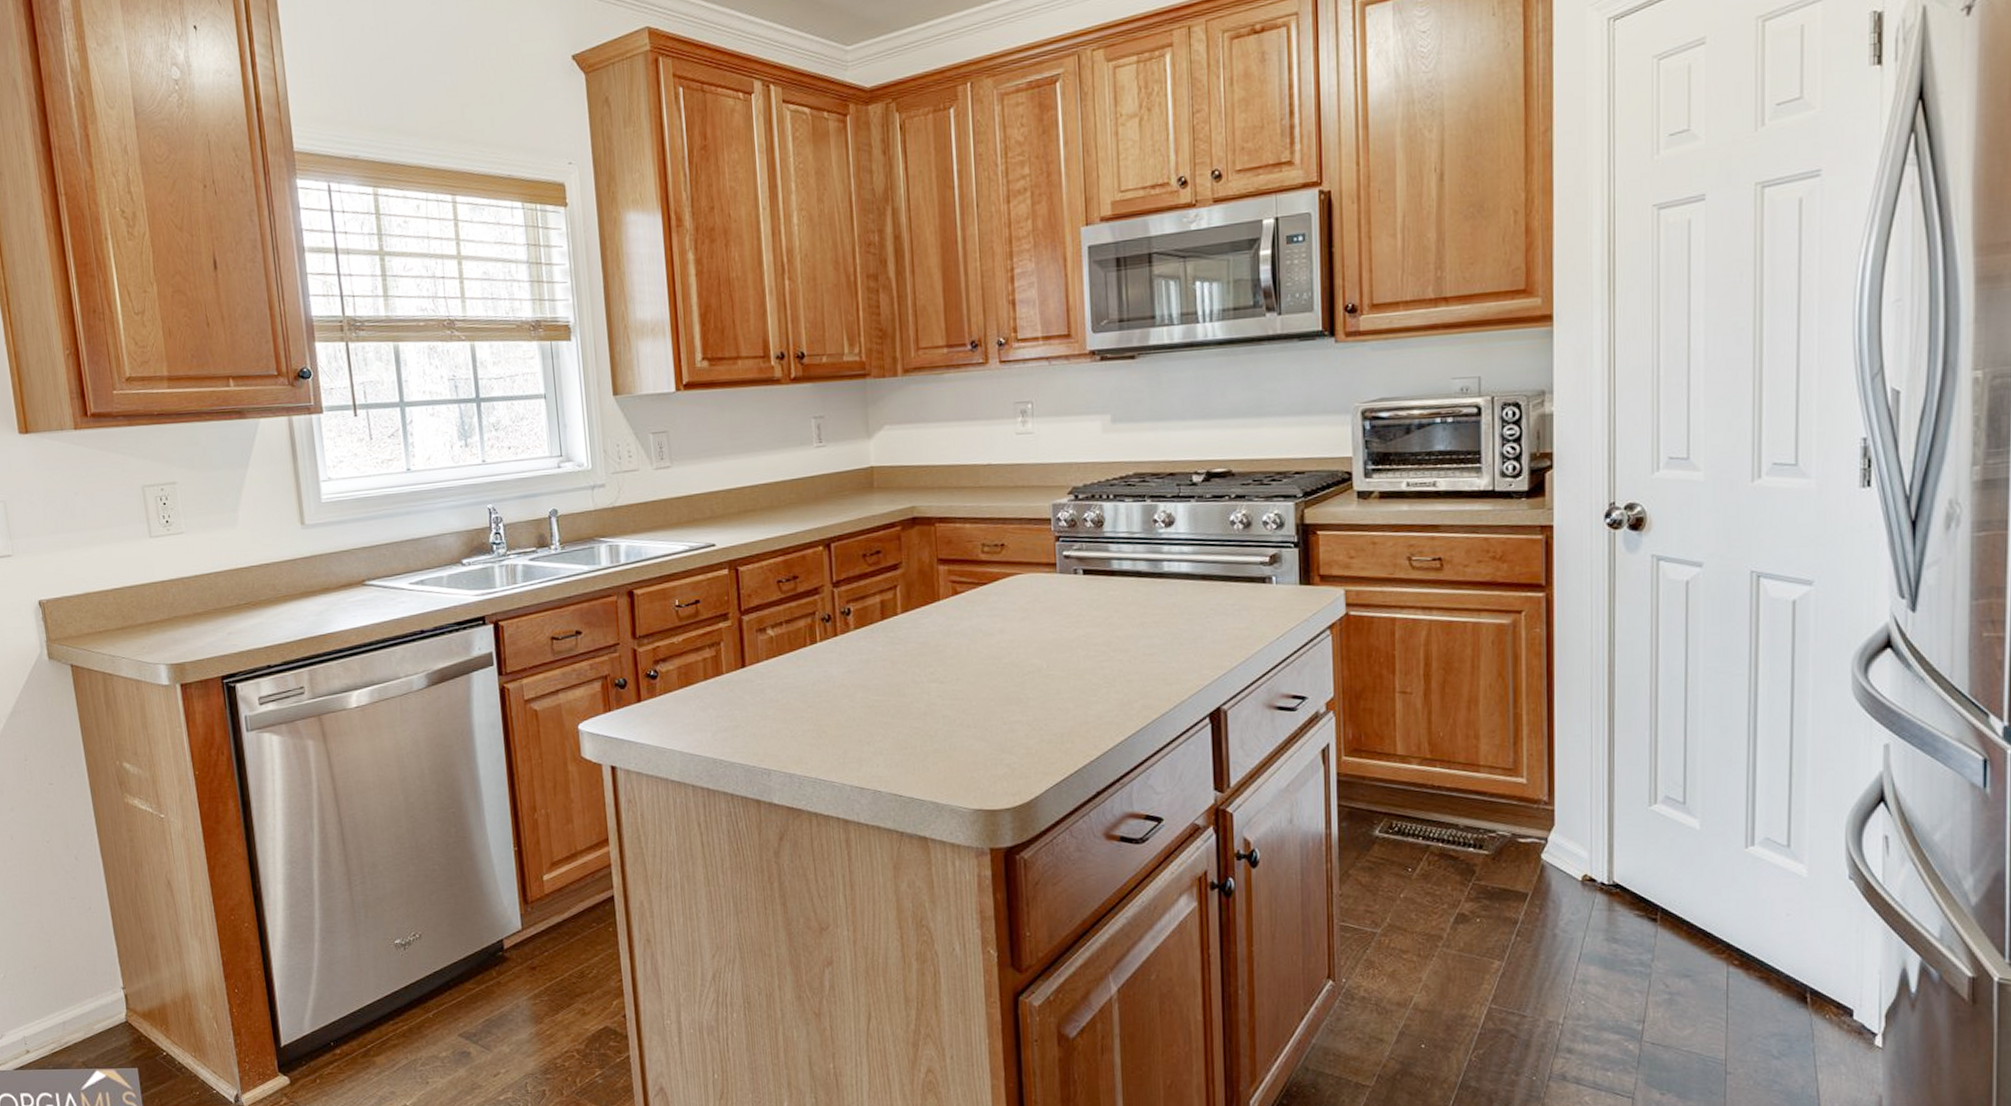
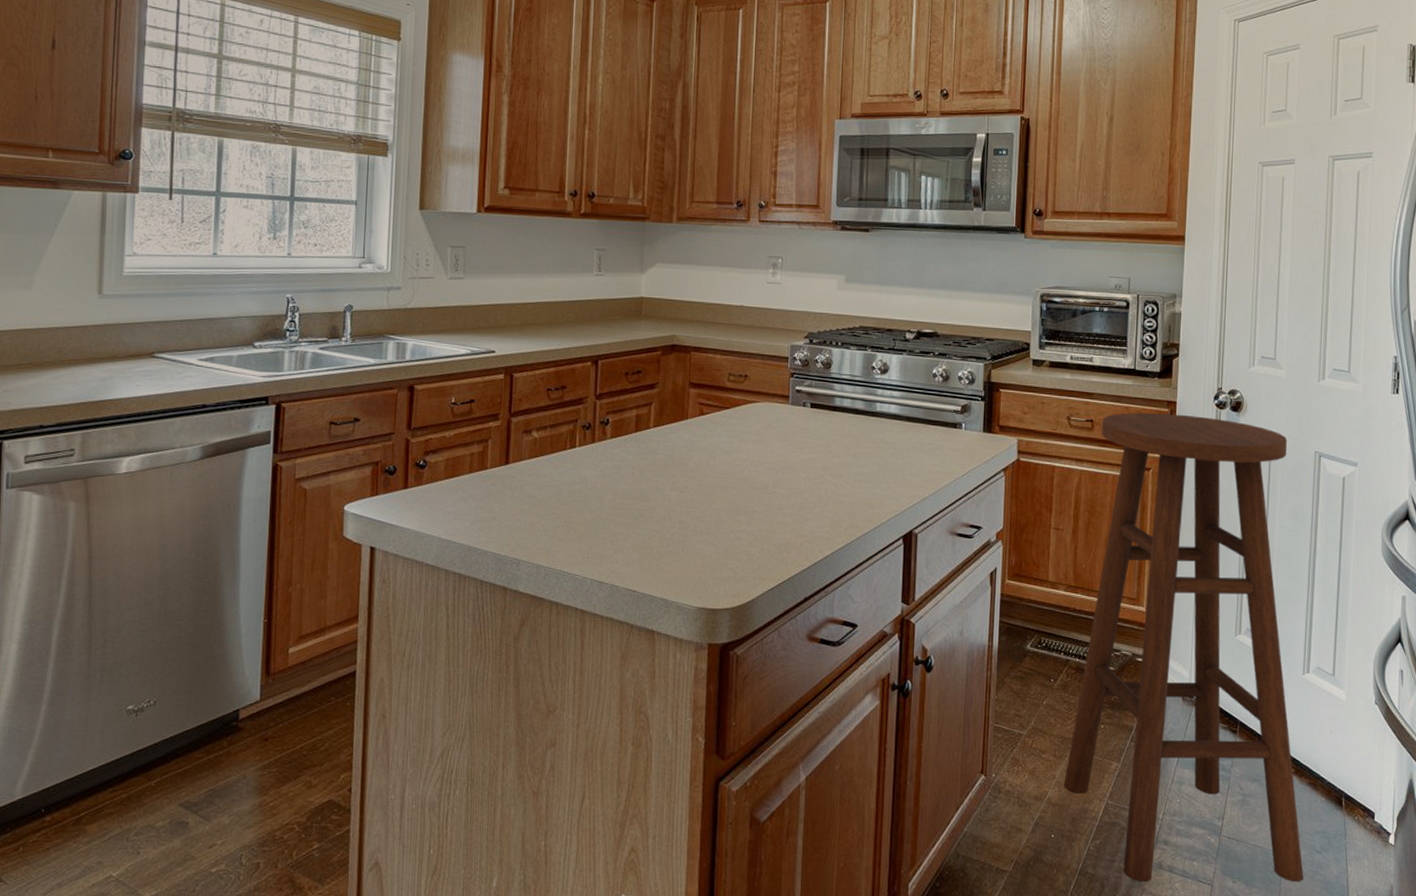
bar stool: none [1433,540,1756,1096] -> present [1064,413,1303,883]

